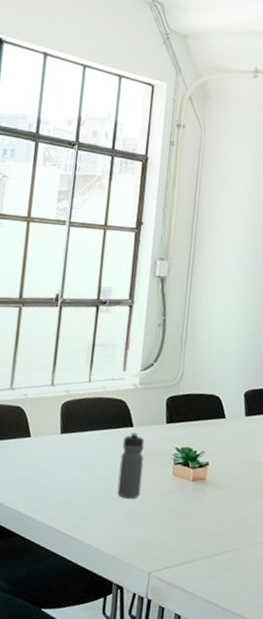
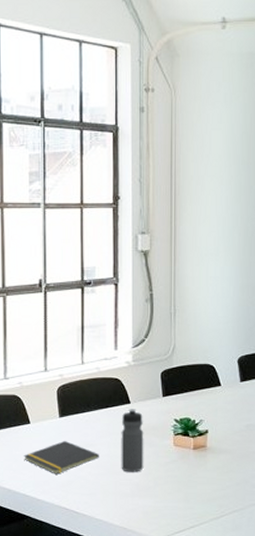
notepad: none [20,459,97,493] -> present [24,441,99,474]

